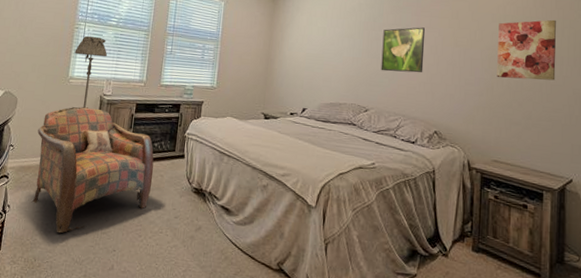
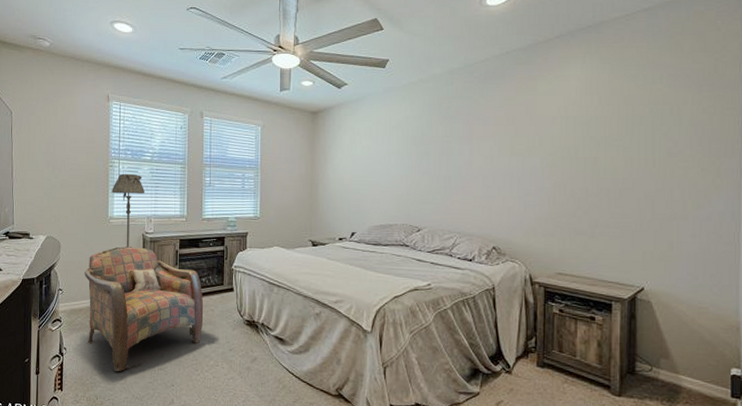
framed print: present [381,27,425,73] -> none [432,137,479,188]
wall art: present [497,19,556,81] -> none [559,117,625,186]

